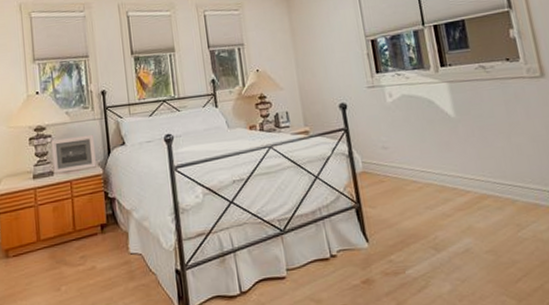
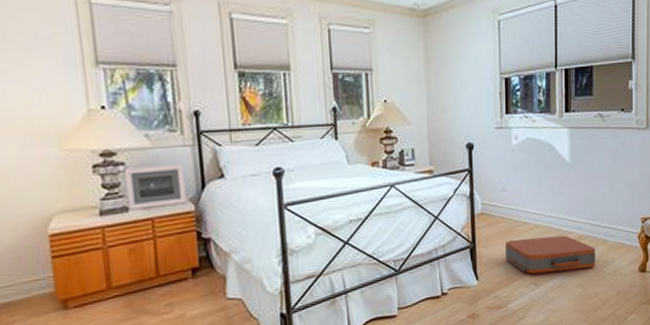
suitcase: none [394,194,507,237] -> present [506,235,596,274]

